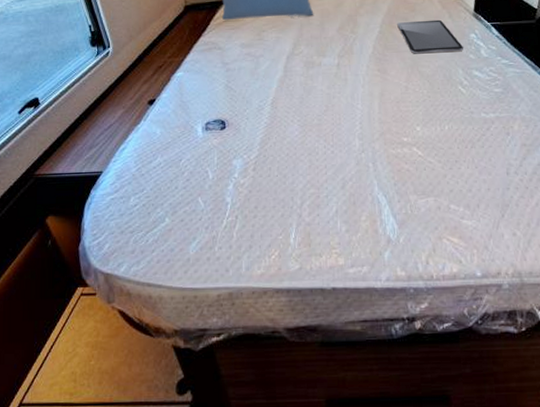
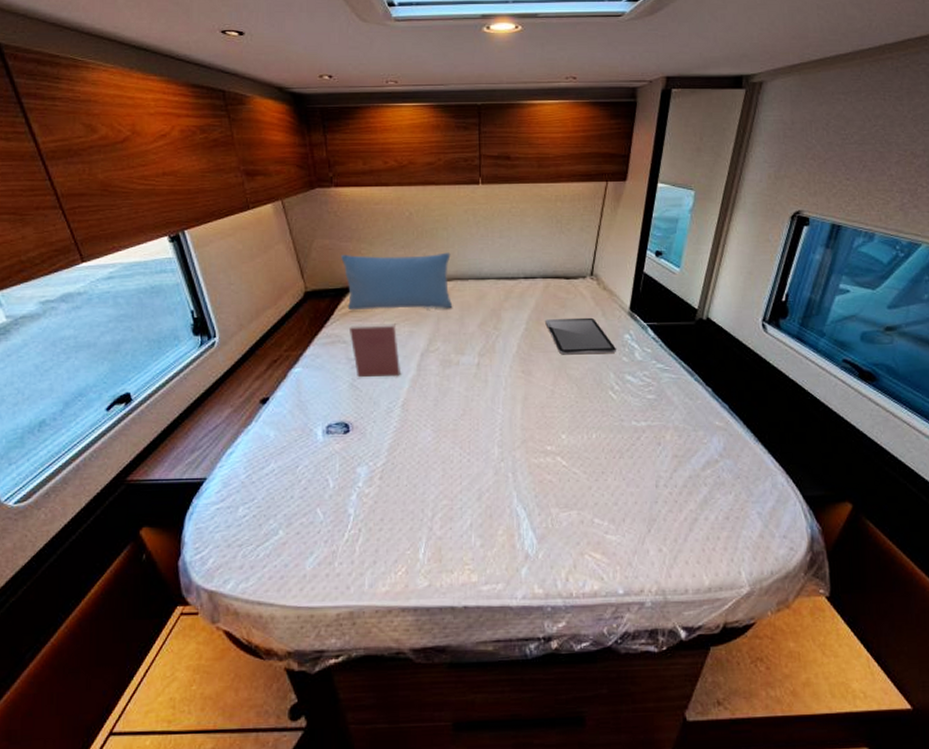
book: none [224,30,269,79] -> present [350,322,400,377]

